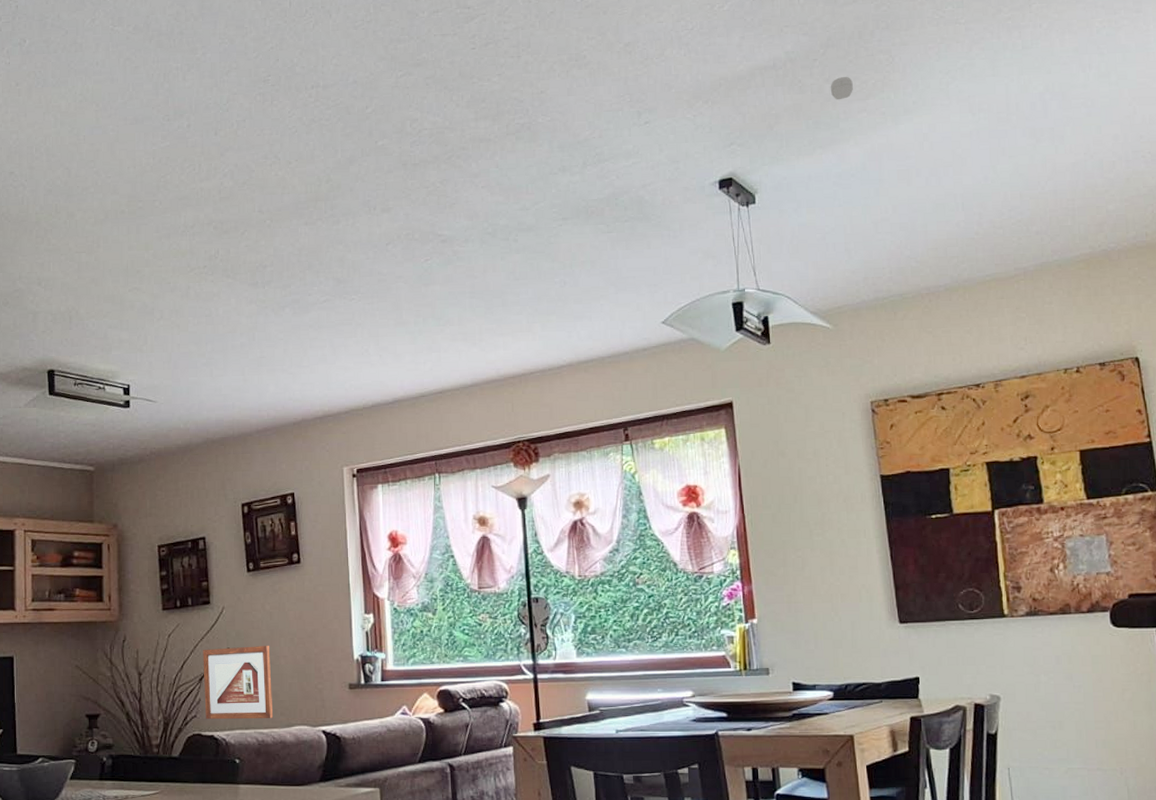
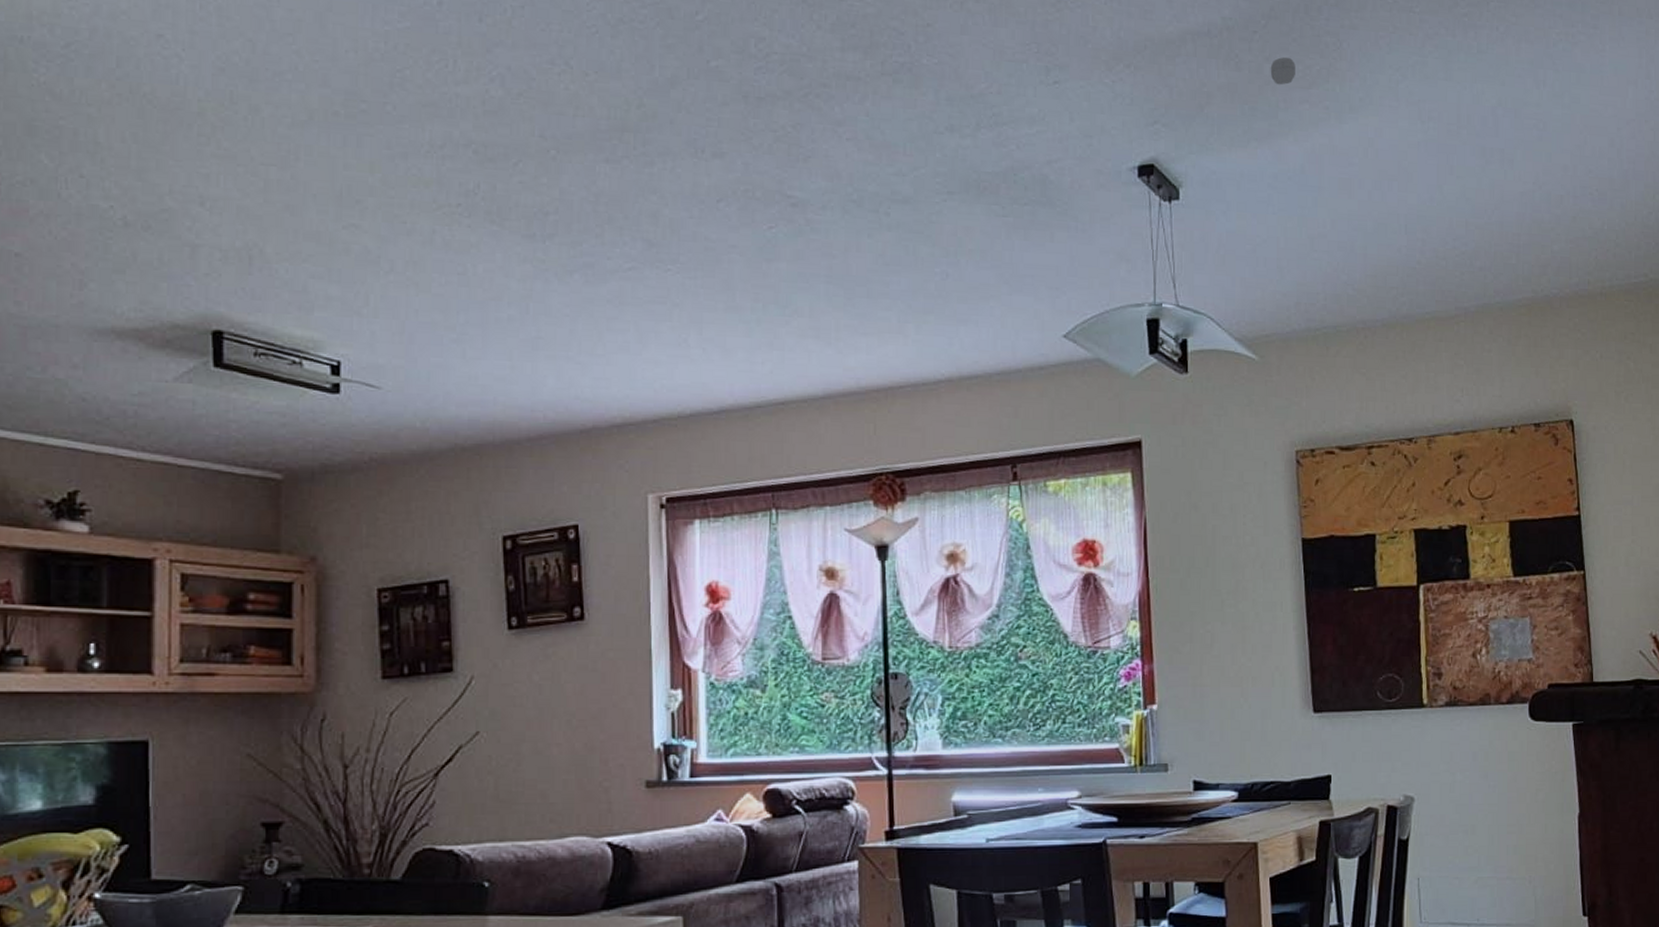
picture frame: present [203,646,274,720] -> none [440,730,540,829]

